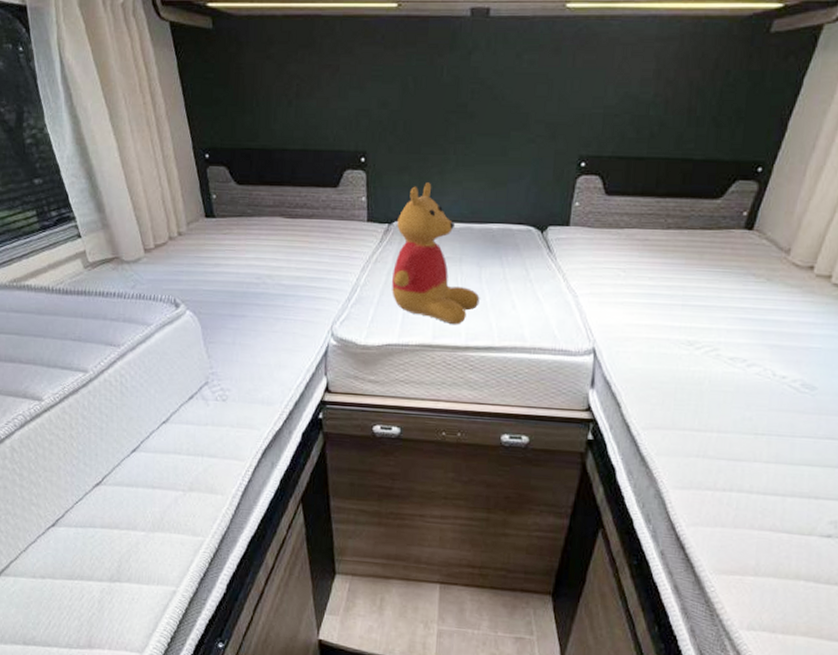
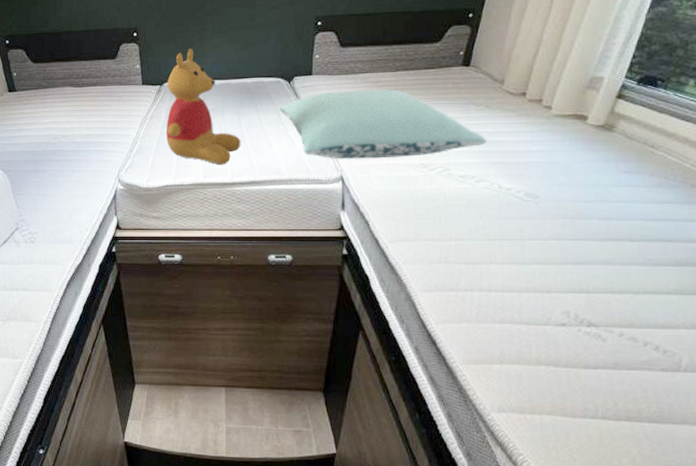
pillow: none [528,247,765,331] -> present [280,89,488,159]

